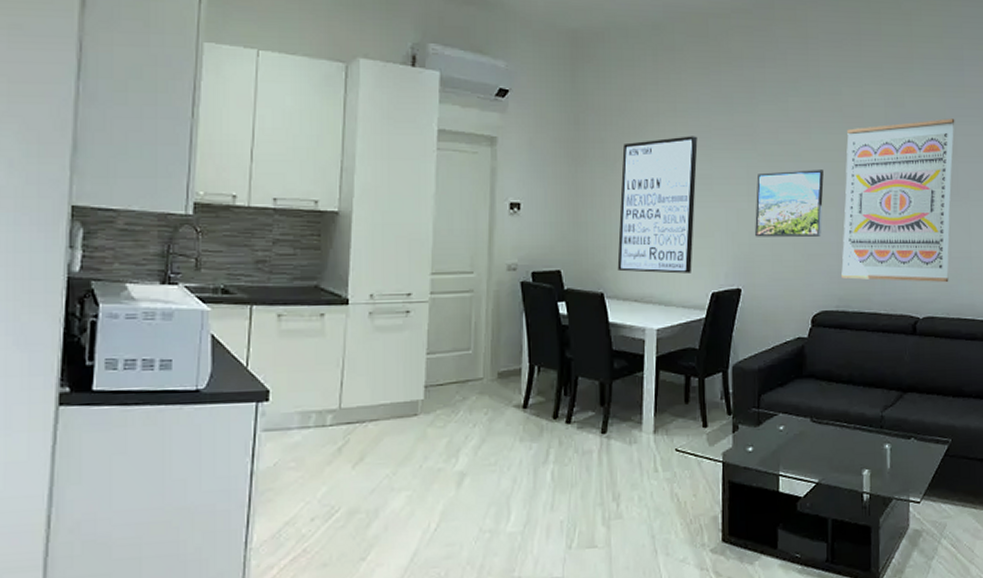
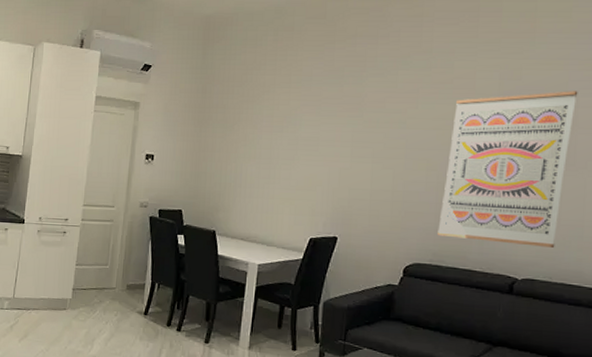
wall art: present [617,136,698,274] -> none [229,104,308,220]
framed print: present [755,170,824,237] -> none [355,136,428,196]

